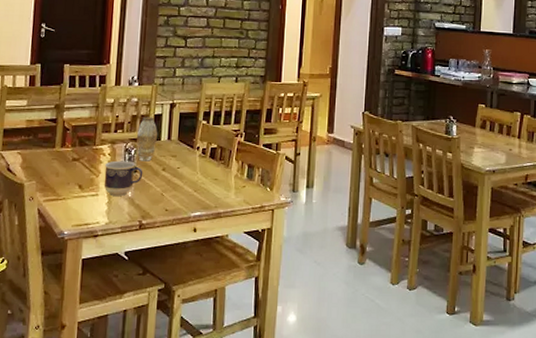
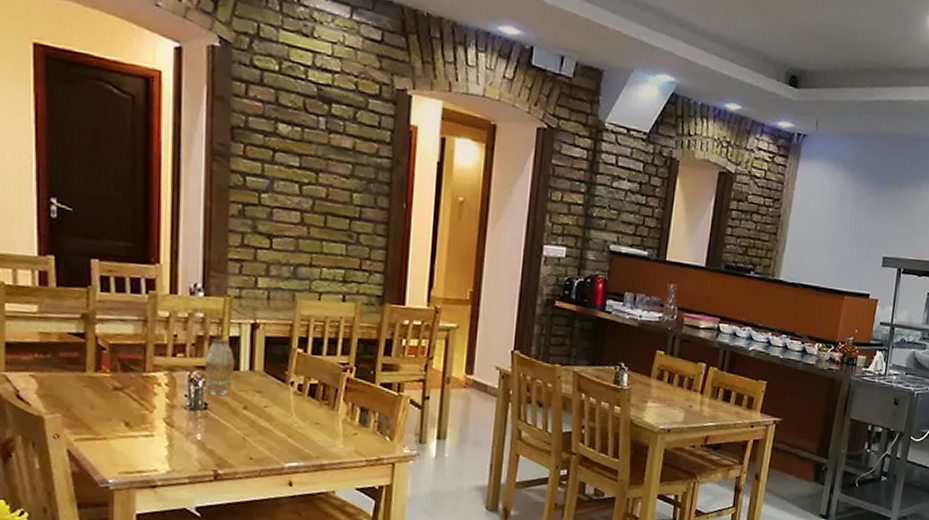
cup: present [103,160,143,196] -> none [161,393,217,438]

